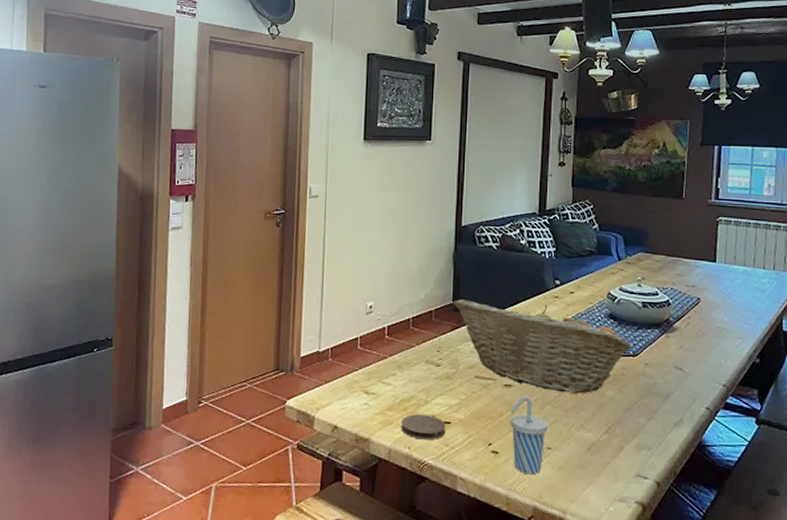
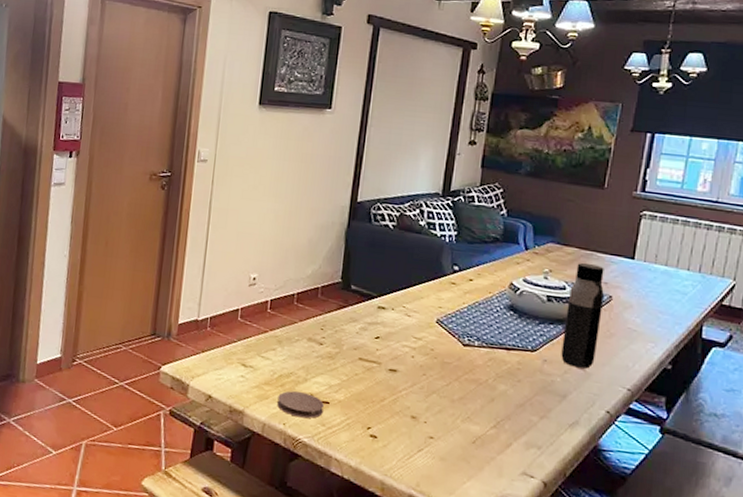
fruit basket: present [454,299,634,394] -> none [342,278,533,386]
cup: present [509,395,549,475] -> none [392,382,433,463]
water bottle: none [660,268,693,369] -> present [561,262,604,369]

